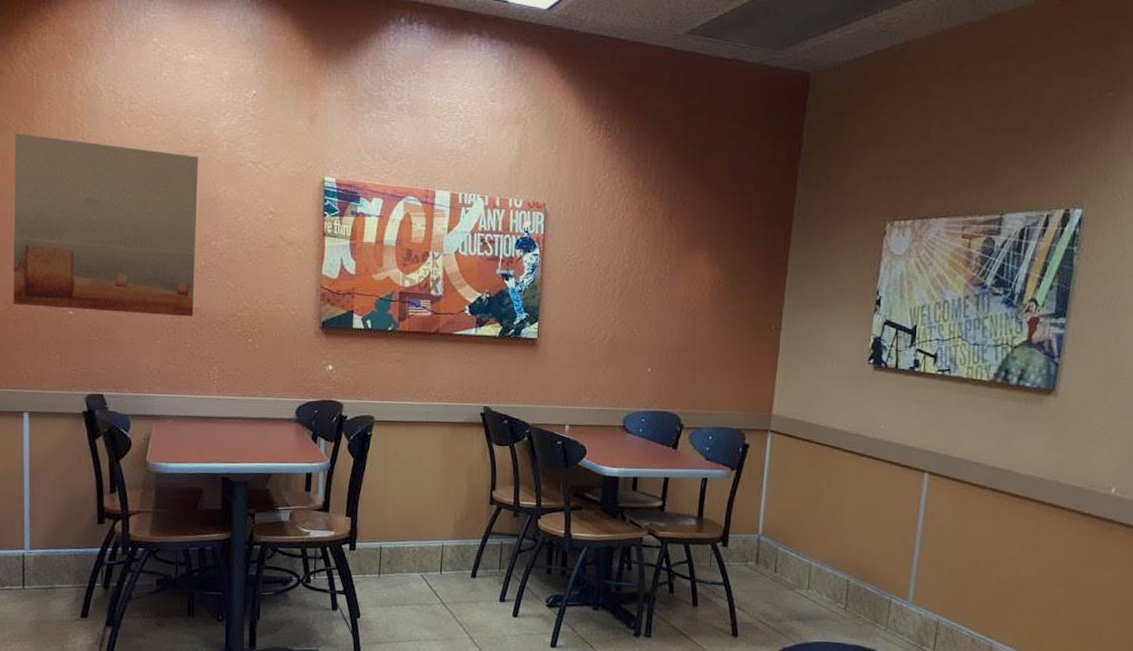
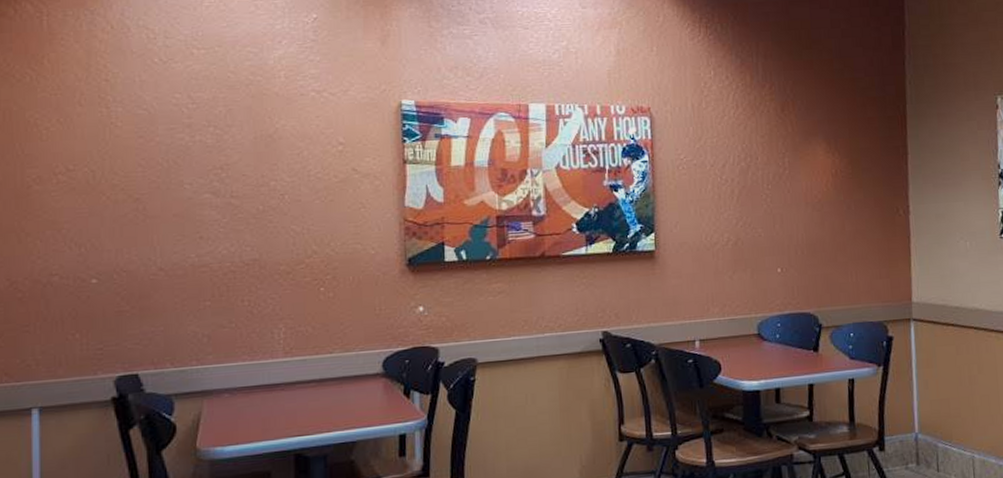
wall art: present [13,133,199,317] -> none [17,81,252,280]

